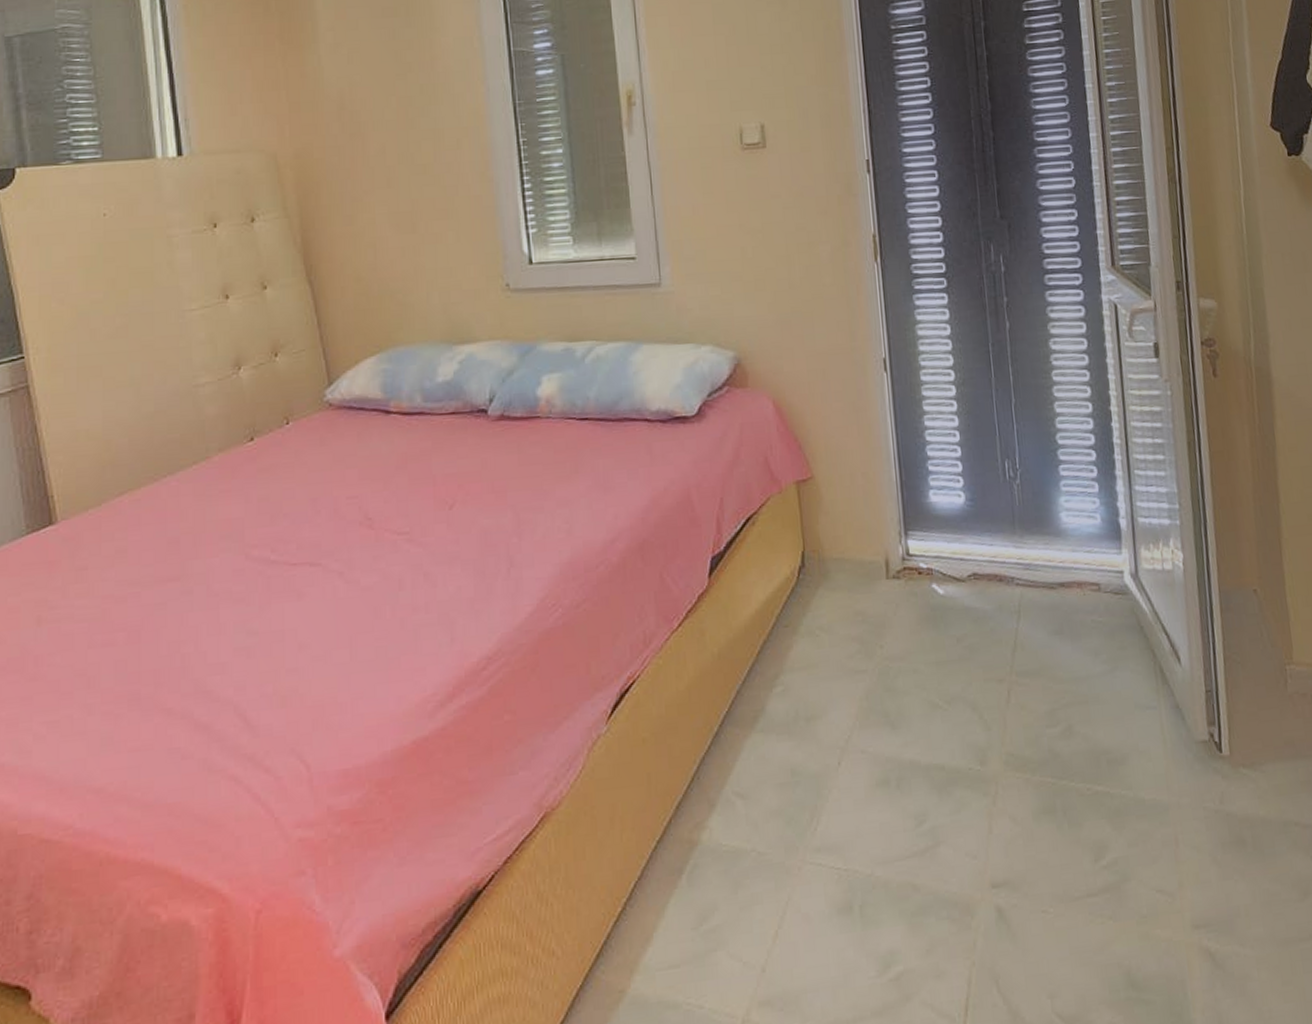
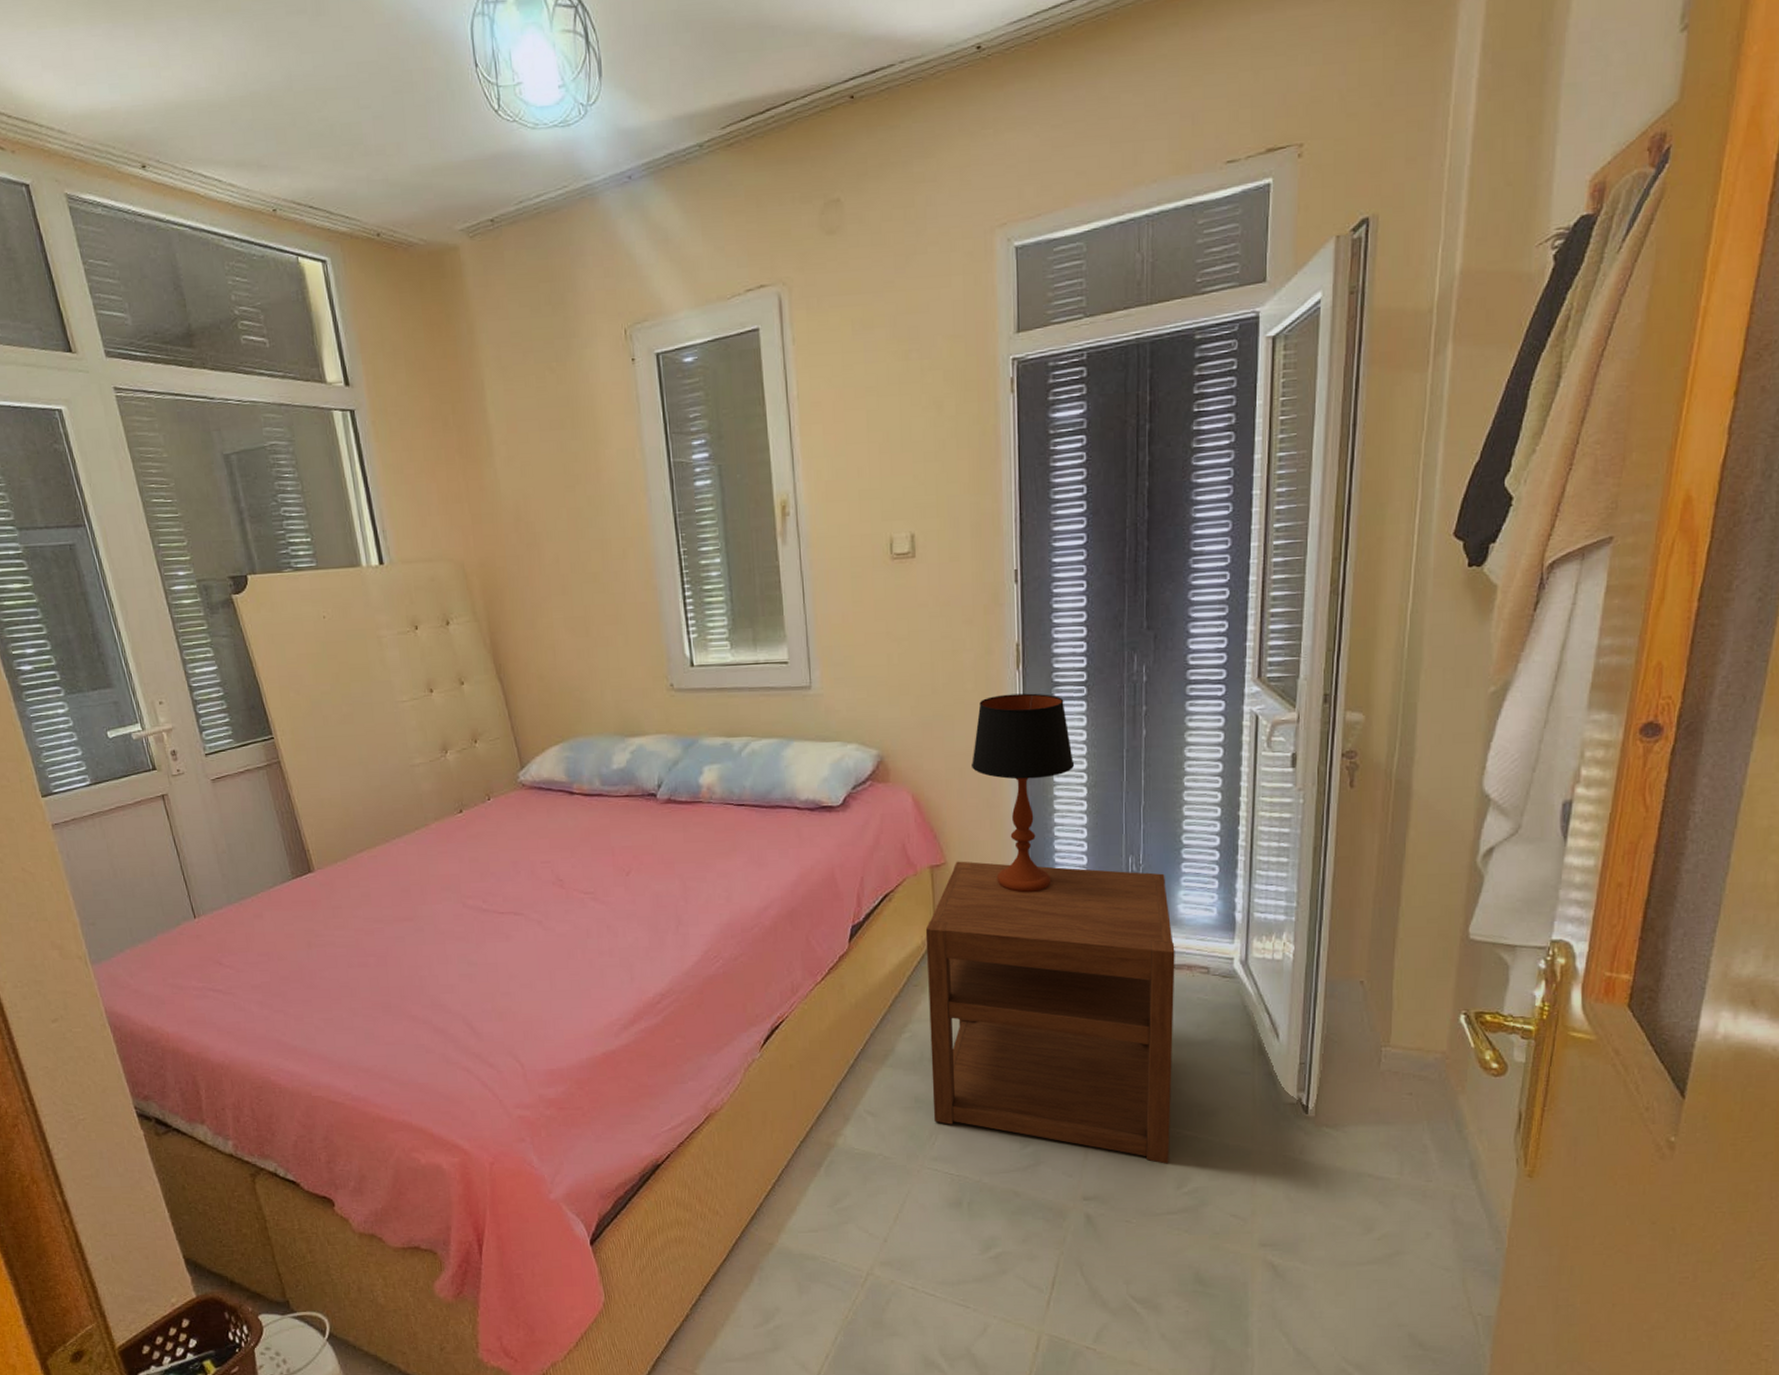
nightstand: none [794,473,1082,831] -> present [925,861,1175,1164]
table lamp: none [834,286,941,508] -> present [972,693,1075,893]

